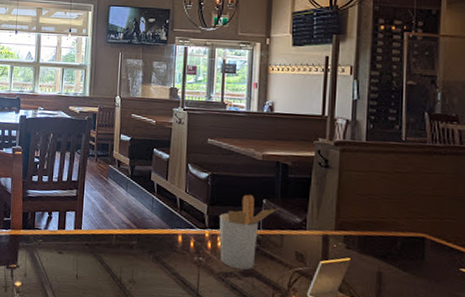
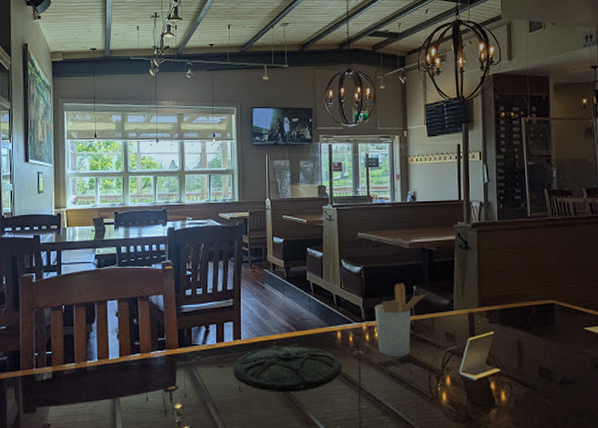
plate: none [71,240,181,289] -> present [233,345,342,392]

